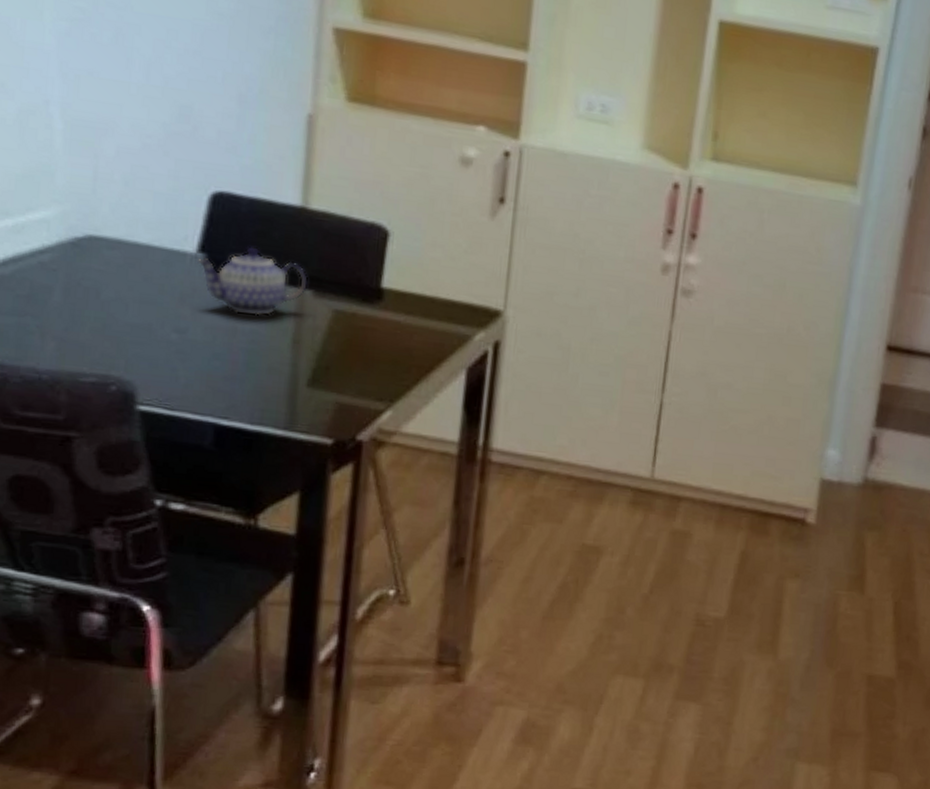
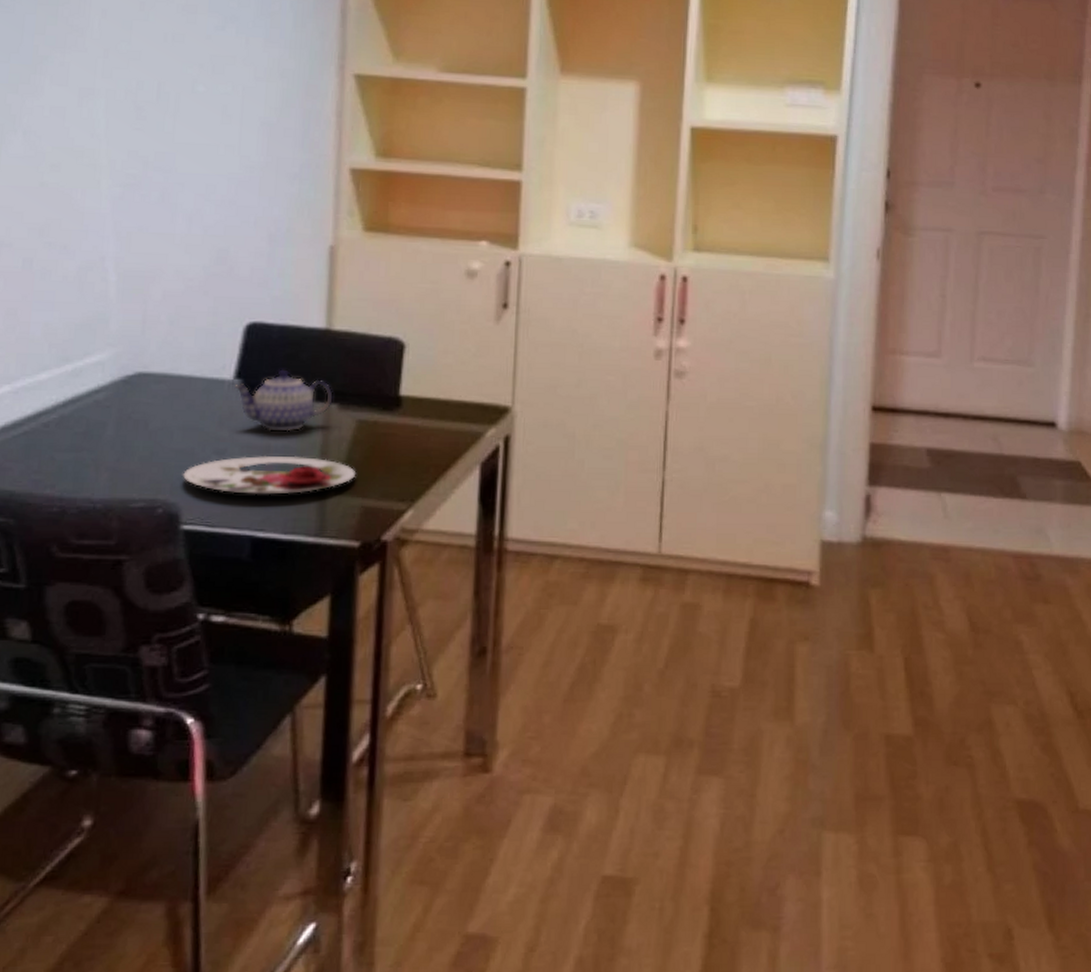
plate: none [138,337,331,383] -> present [182,455,357,495]

